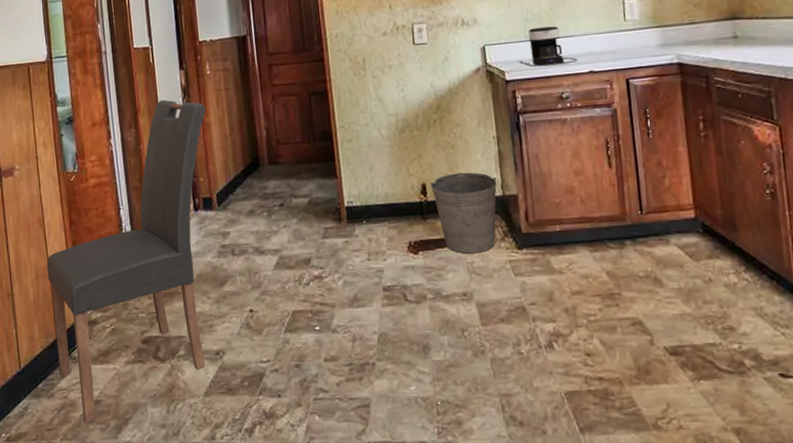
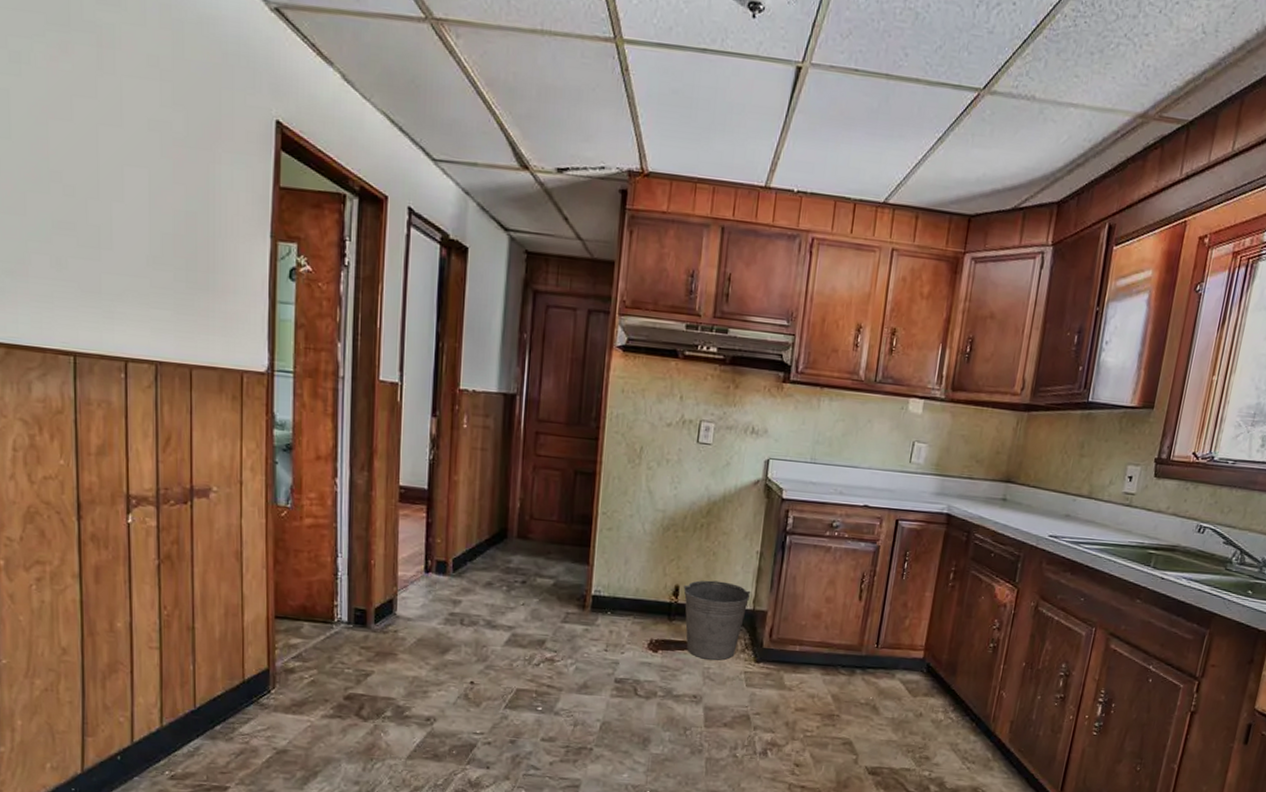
dining chair: present [46,99,206,424] -> none [240,445,455,772]
coffee maker: present [519,26,577,67] -> none [799,451,856,494]

